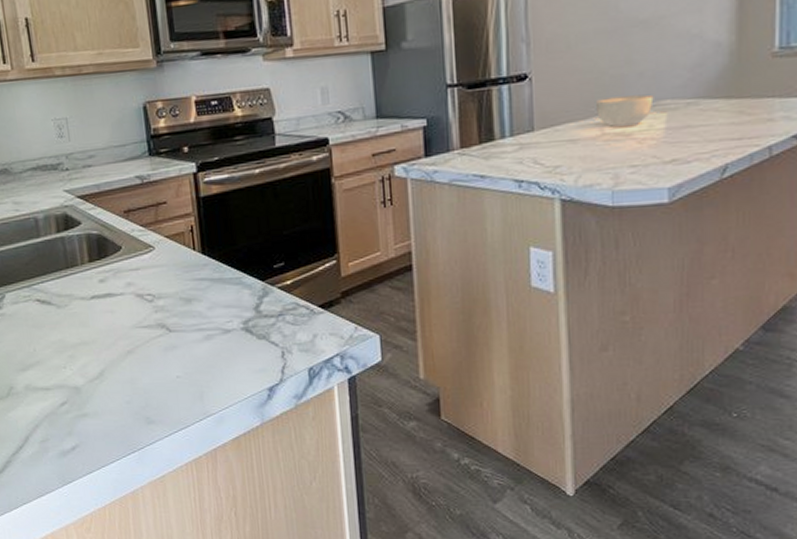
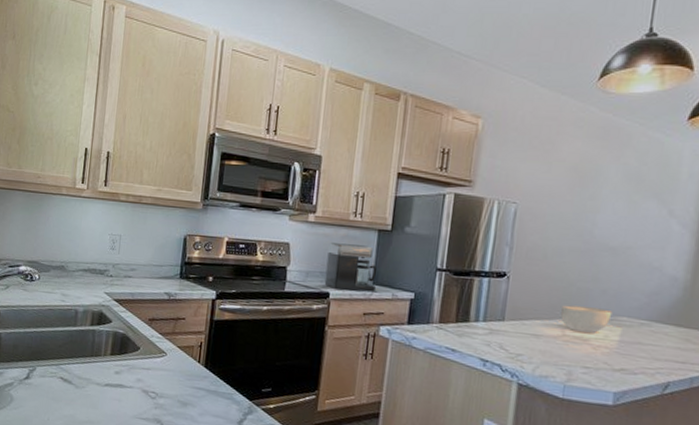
coffee maker: none [316,73,382,134] -> present [324,242,378,292]

